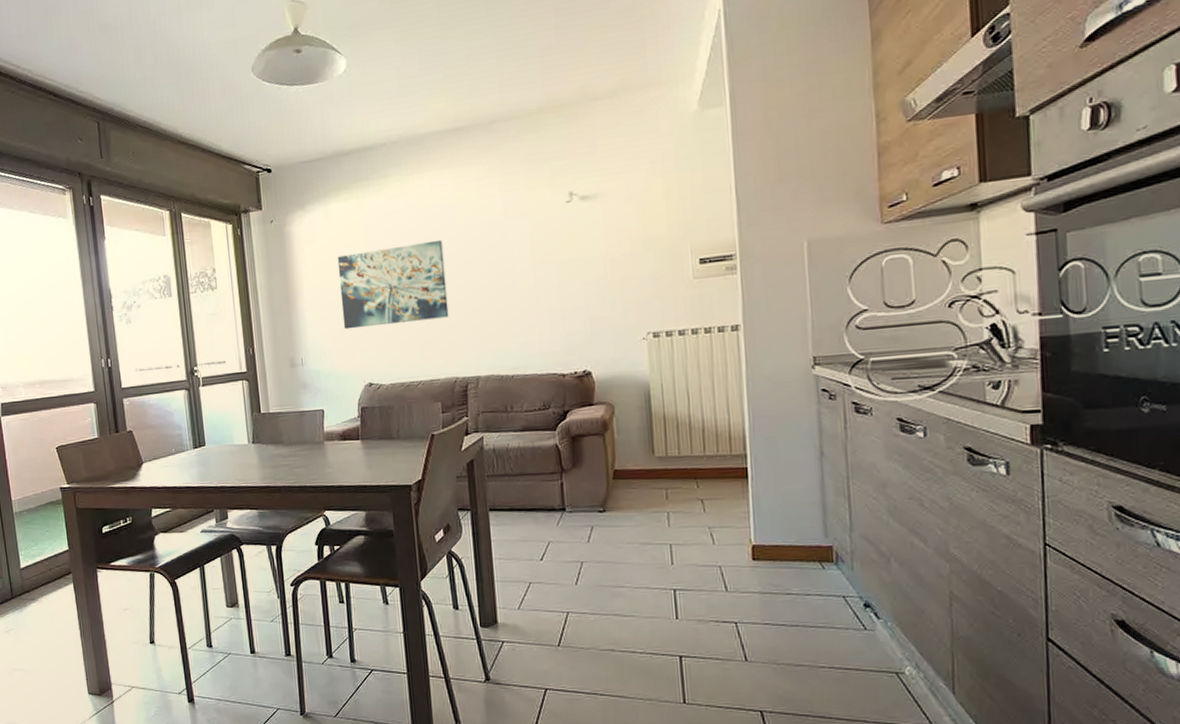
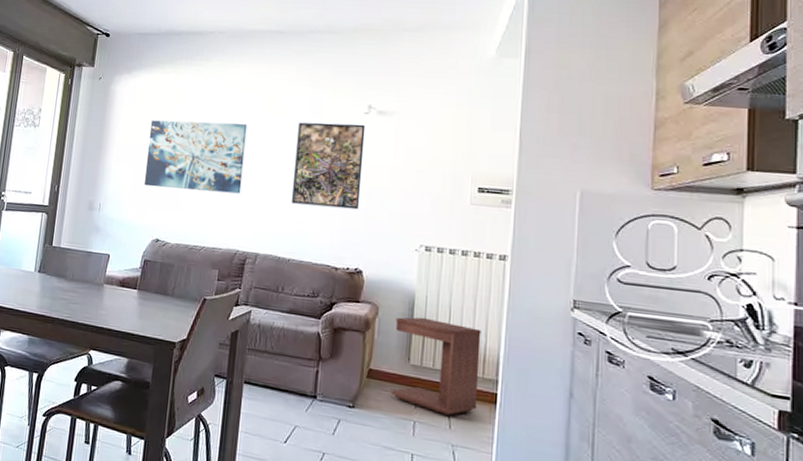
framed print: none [497,215,577,316] -> present [291,122,366,210]
side table: none [633,406,729,499] -> present [391,317,481,415]

